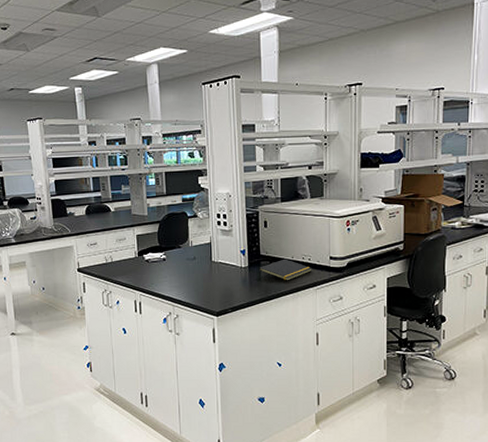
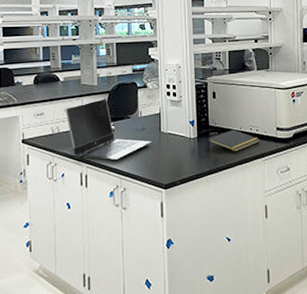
laptop computer: none [117,228,203,289] -> present [65,98,152,161]

